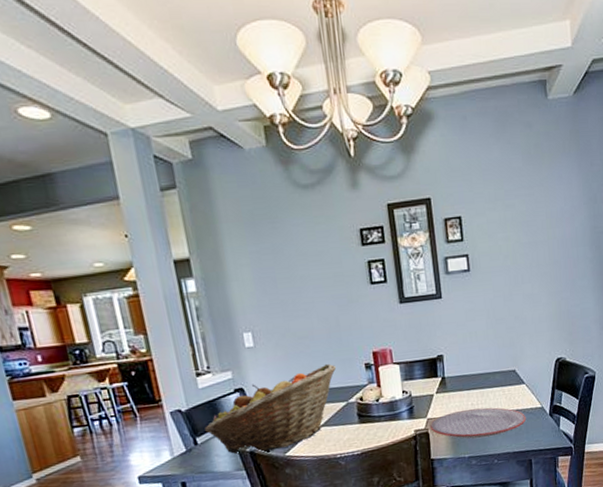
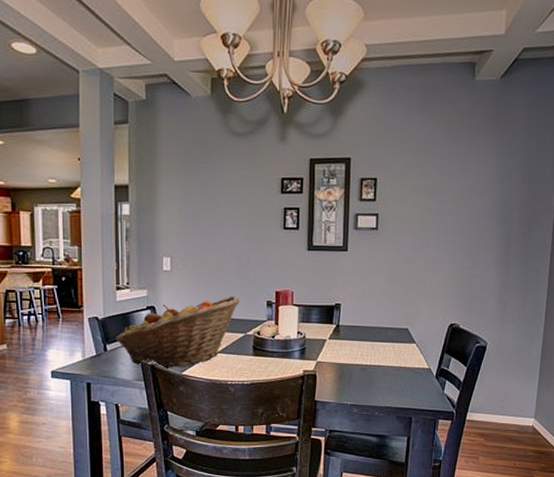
plate: present [429,407,527,439] -> none [318,358,412,389]

